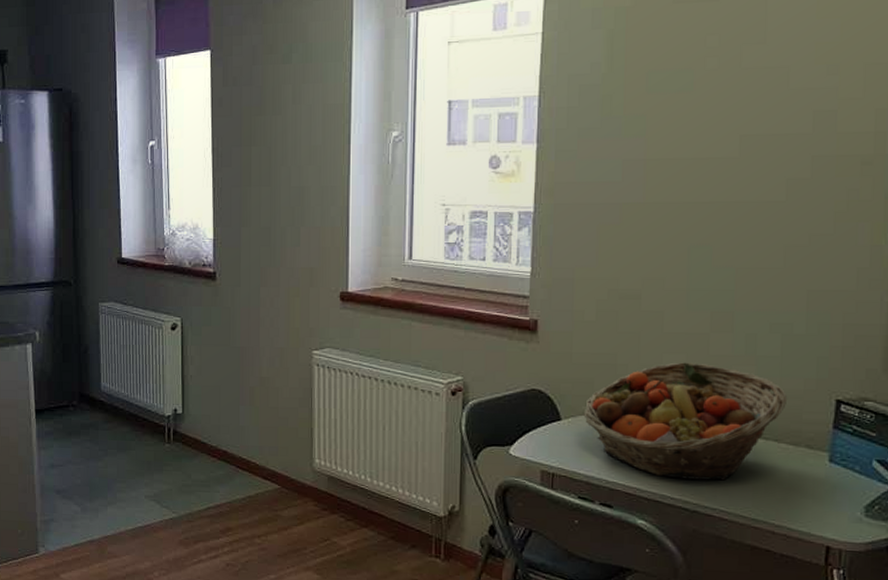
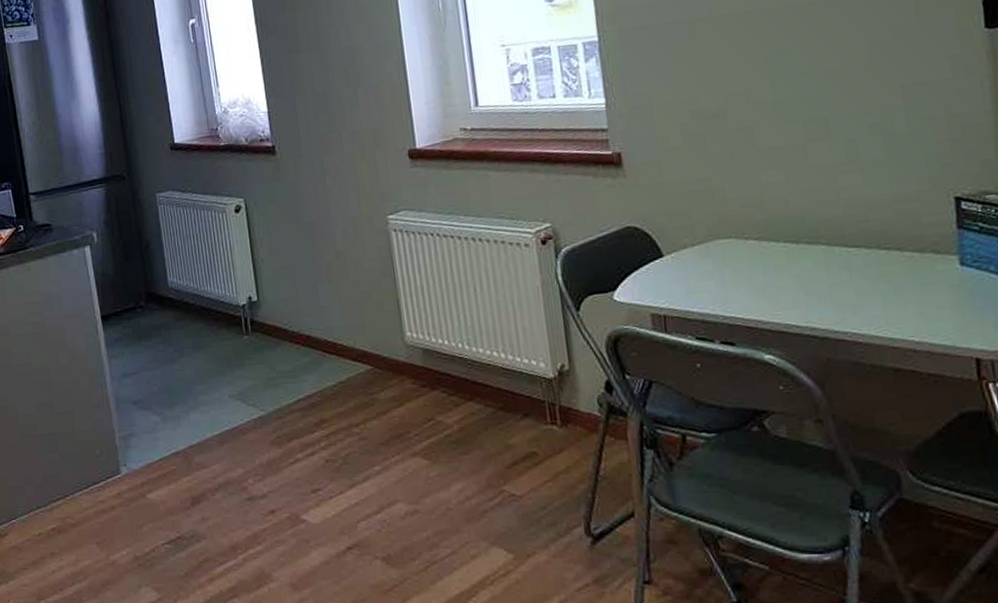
fruit basket: present [583,362,787,481] -> none [686,176,902,305]

